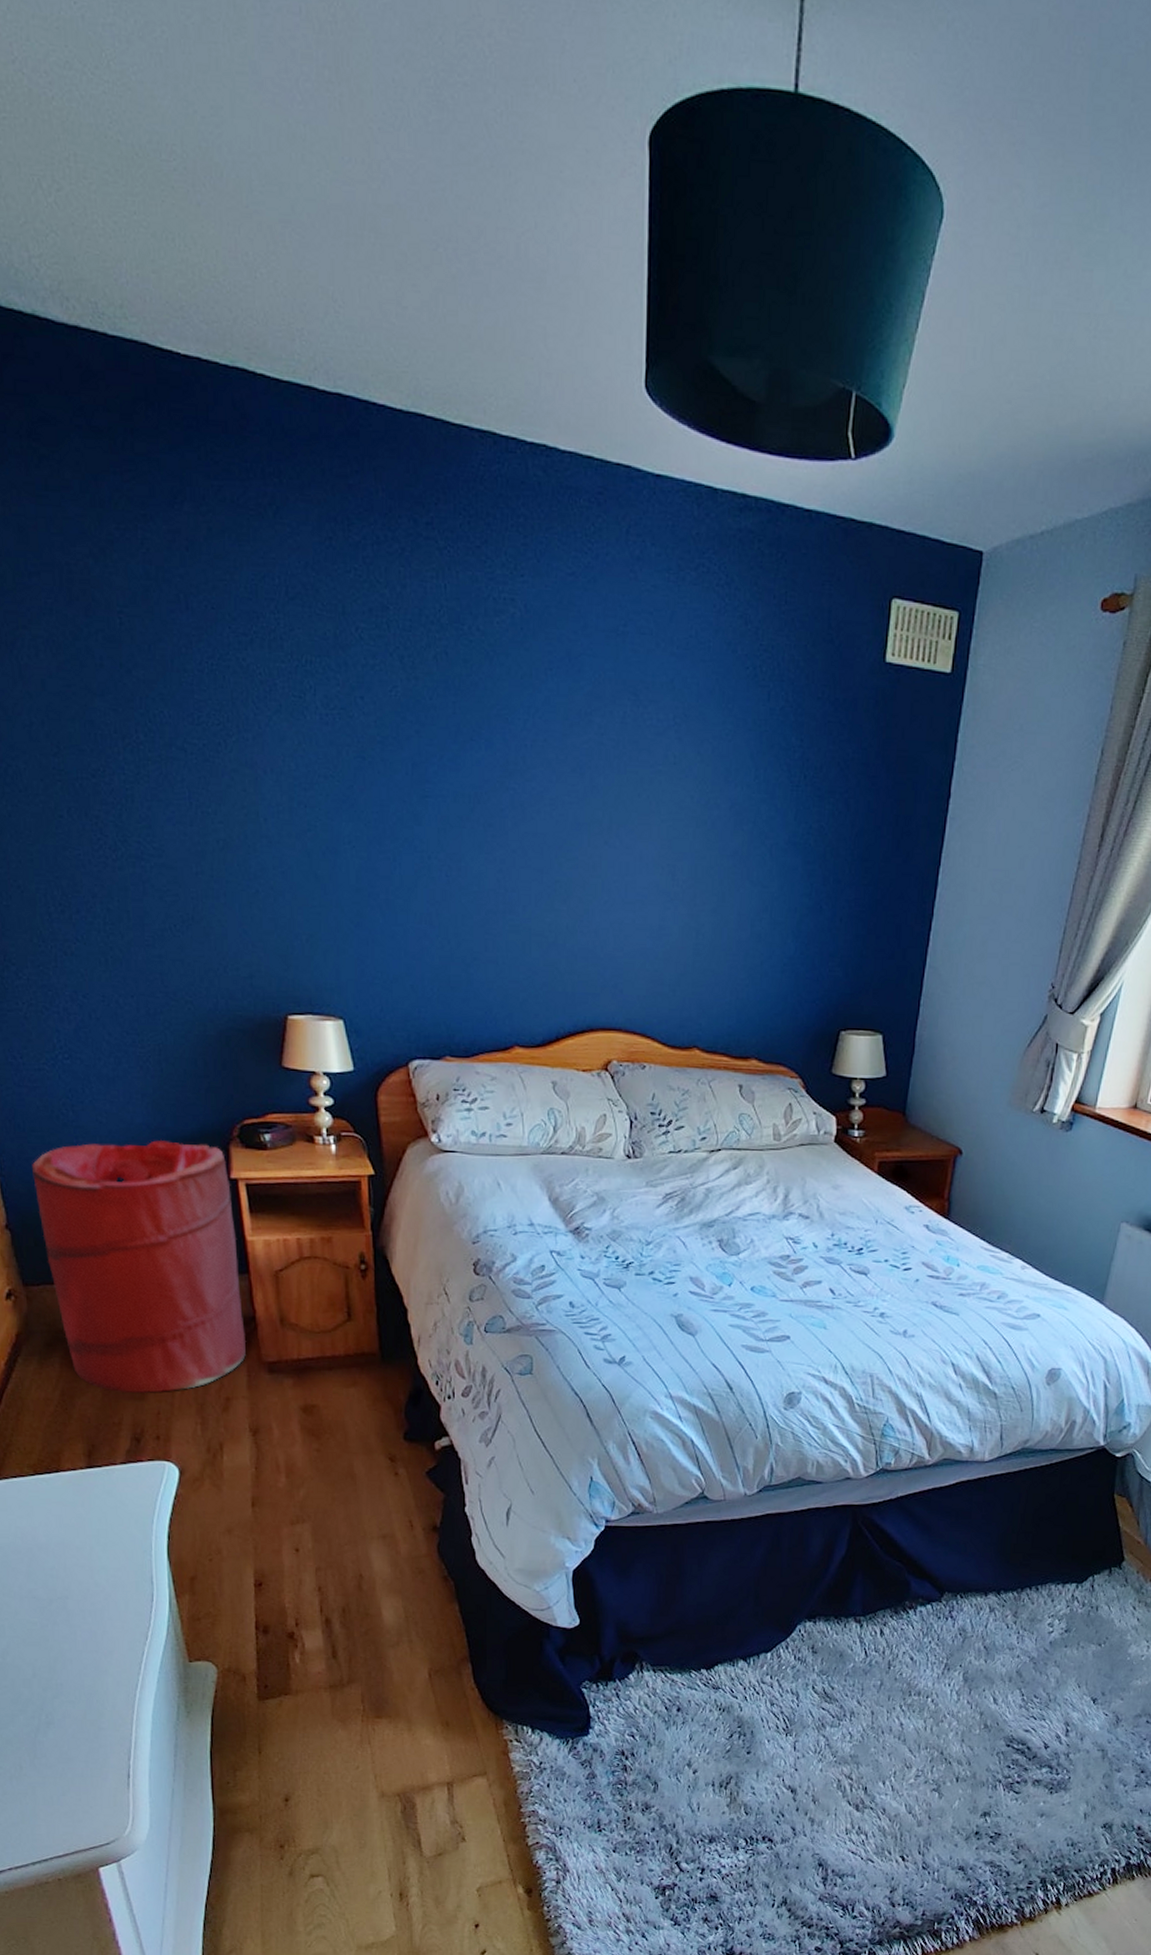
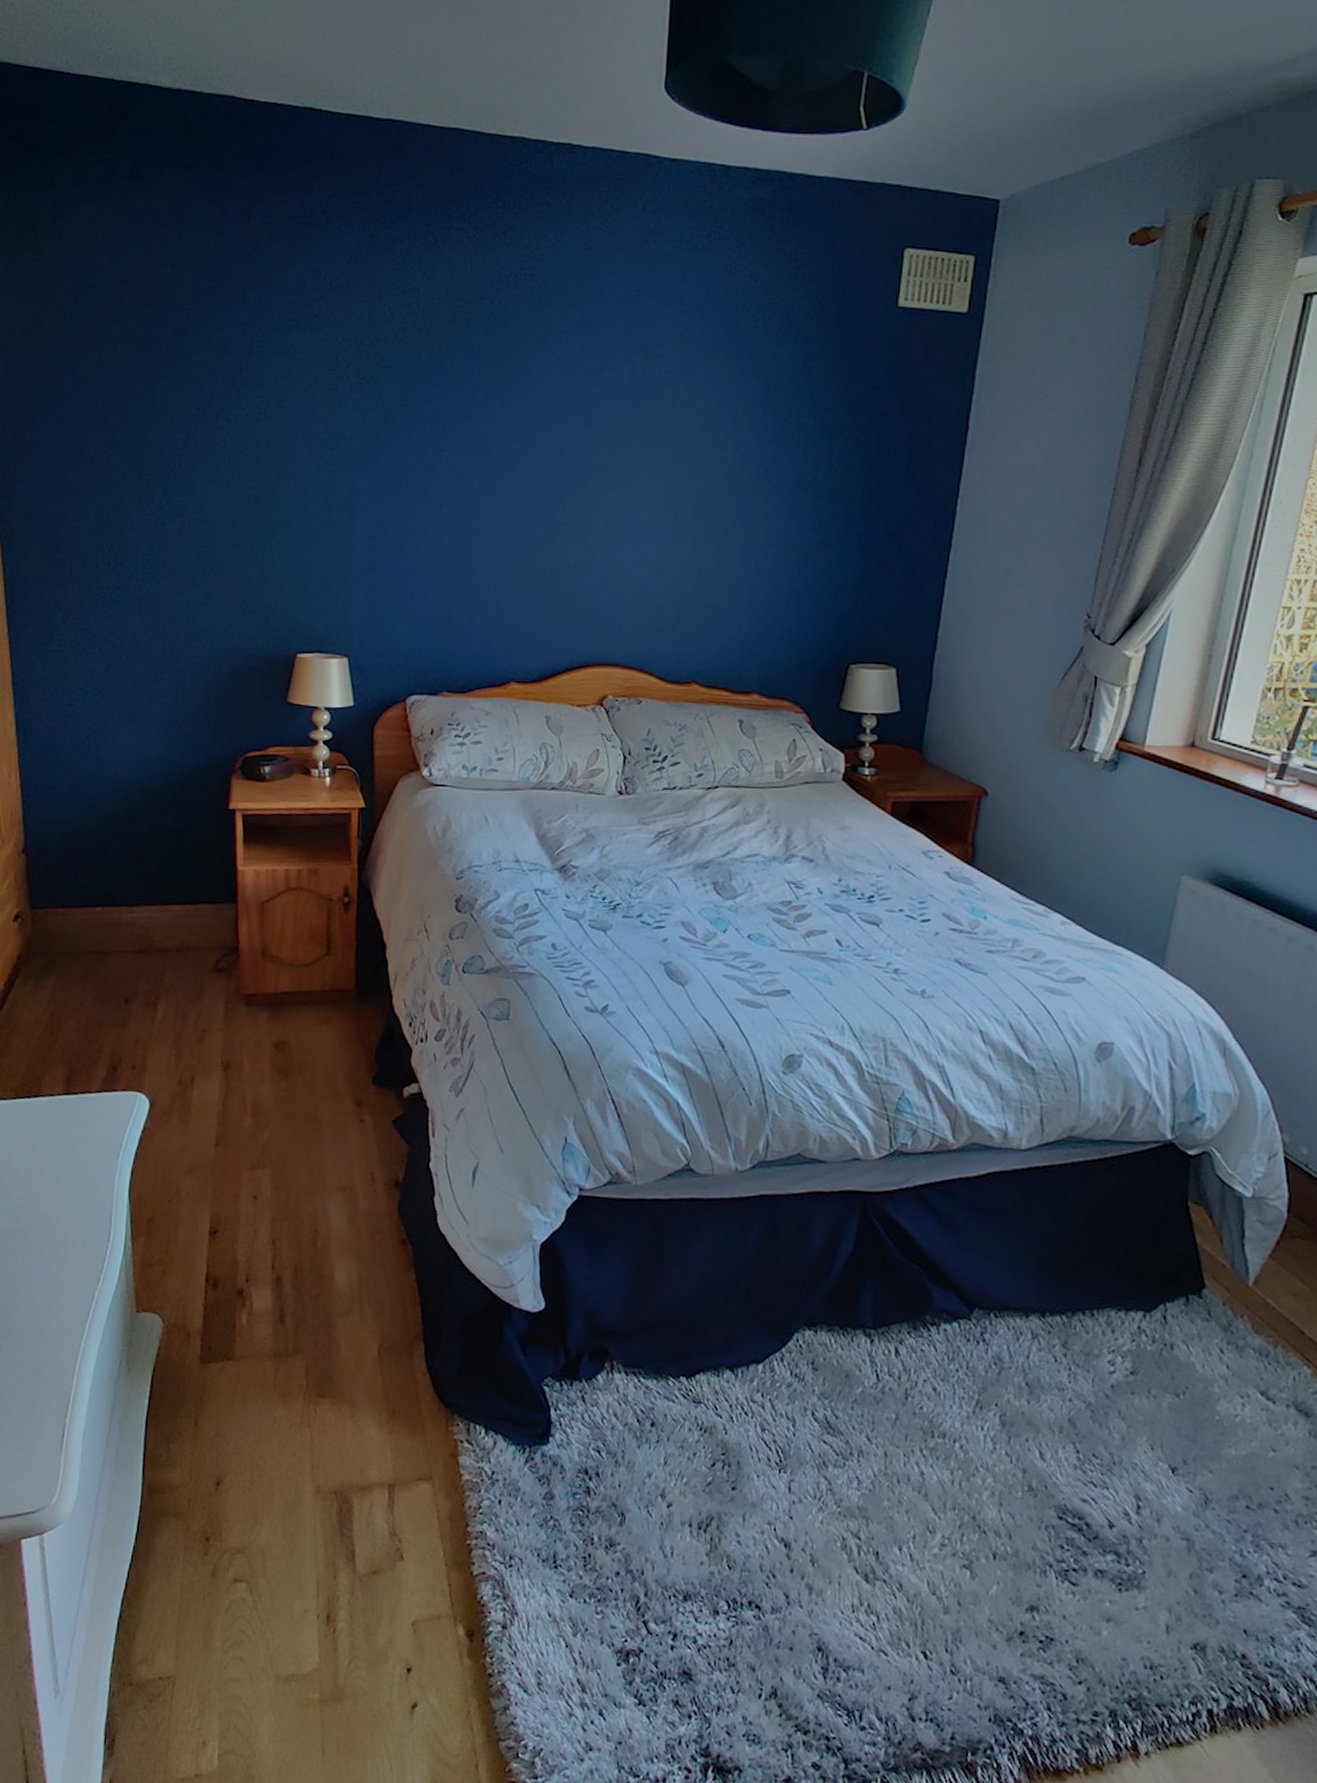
laundry hamper: present [32,1140,247,1394] -> none [52,771,229,1021]

